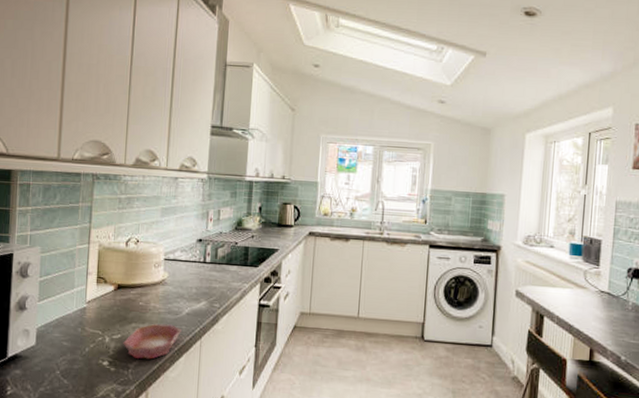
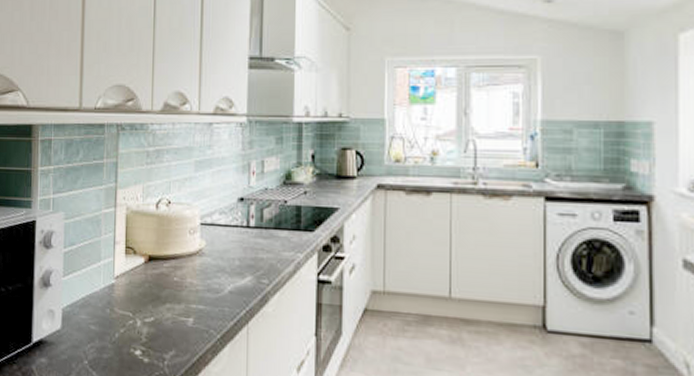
bowl: present [123,323,182,359] -> none [157,304,224,349]

